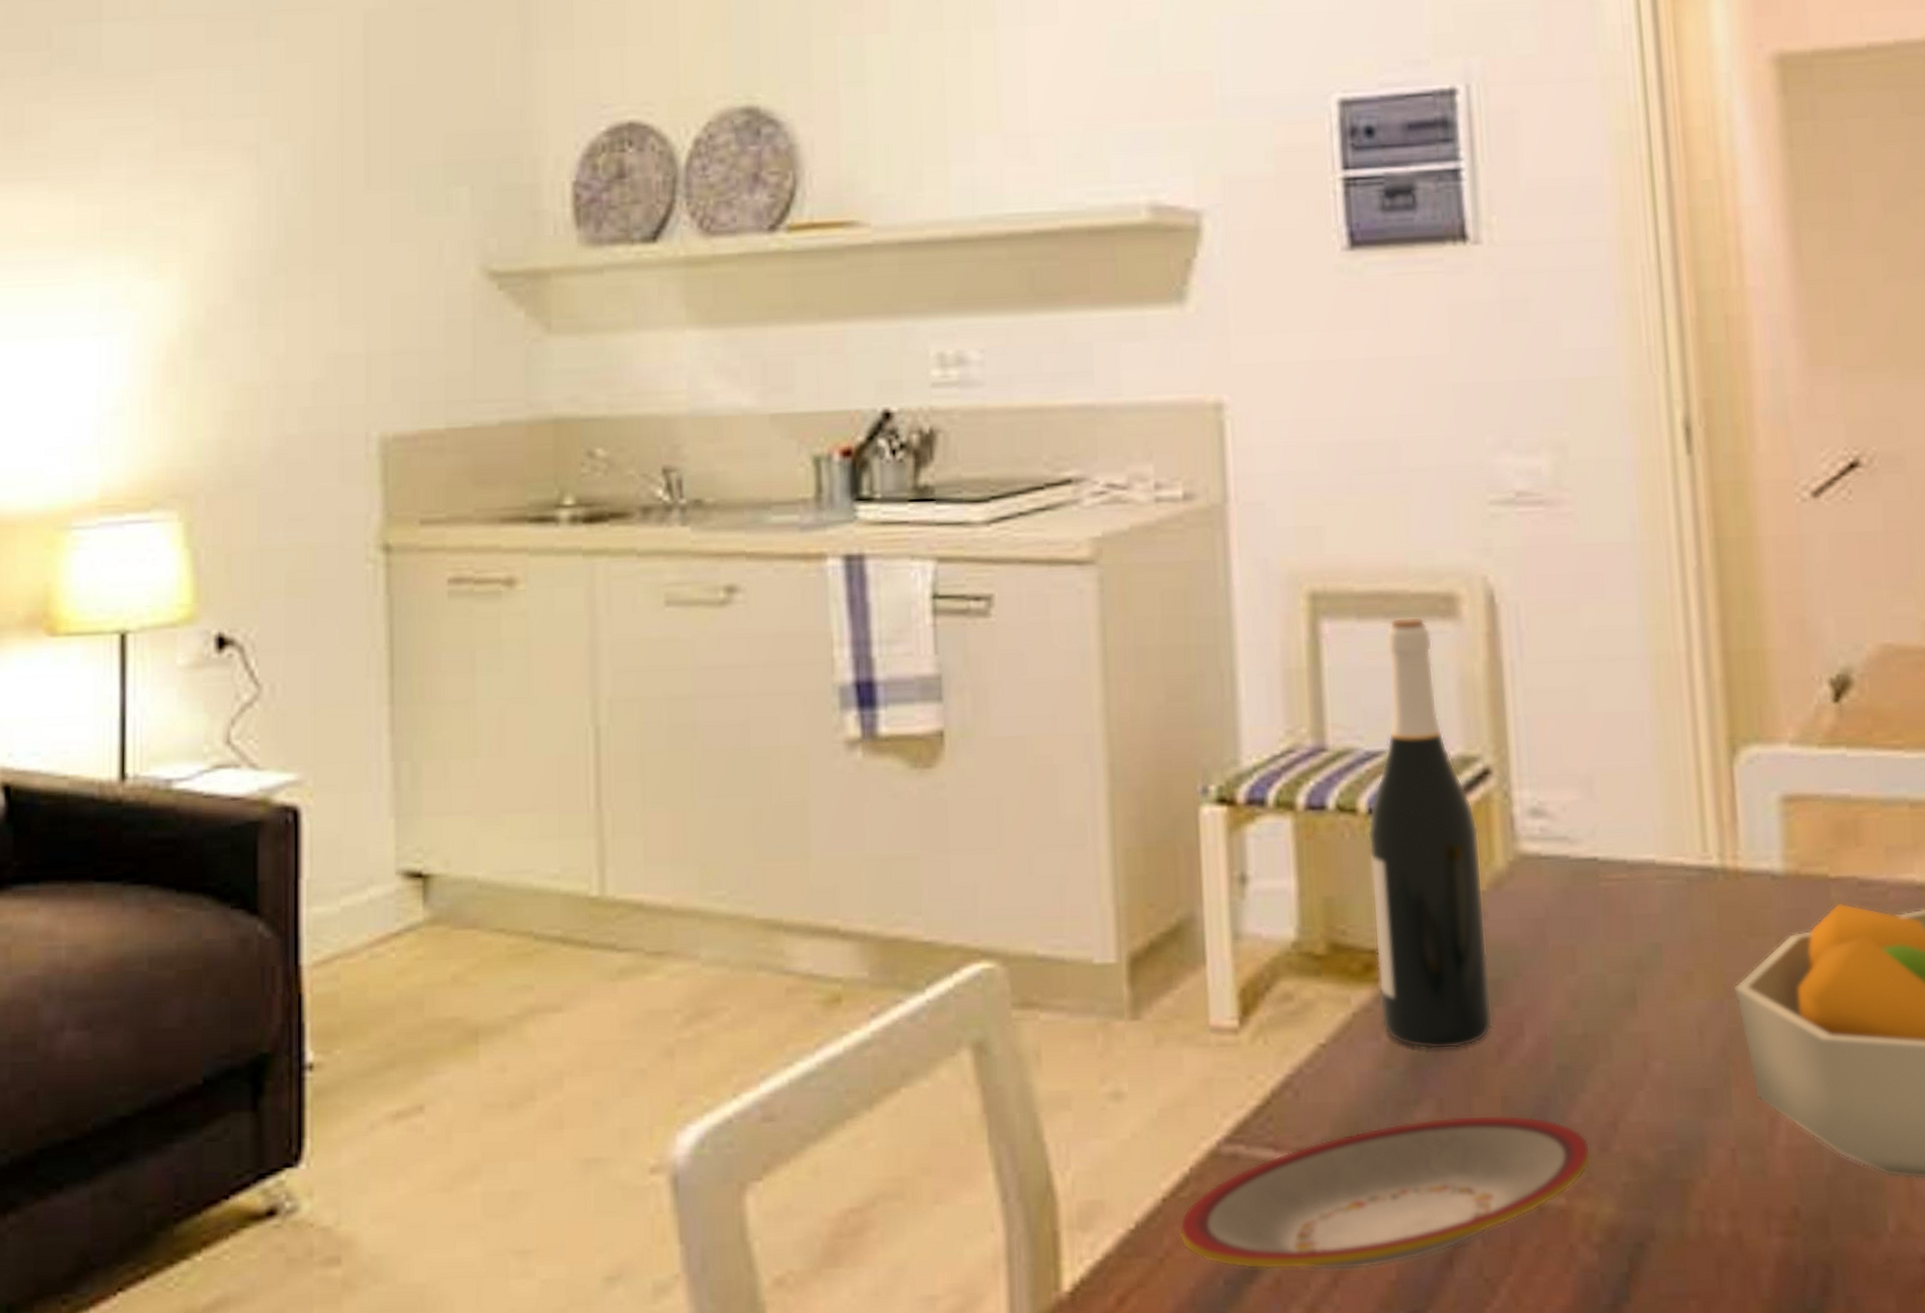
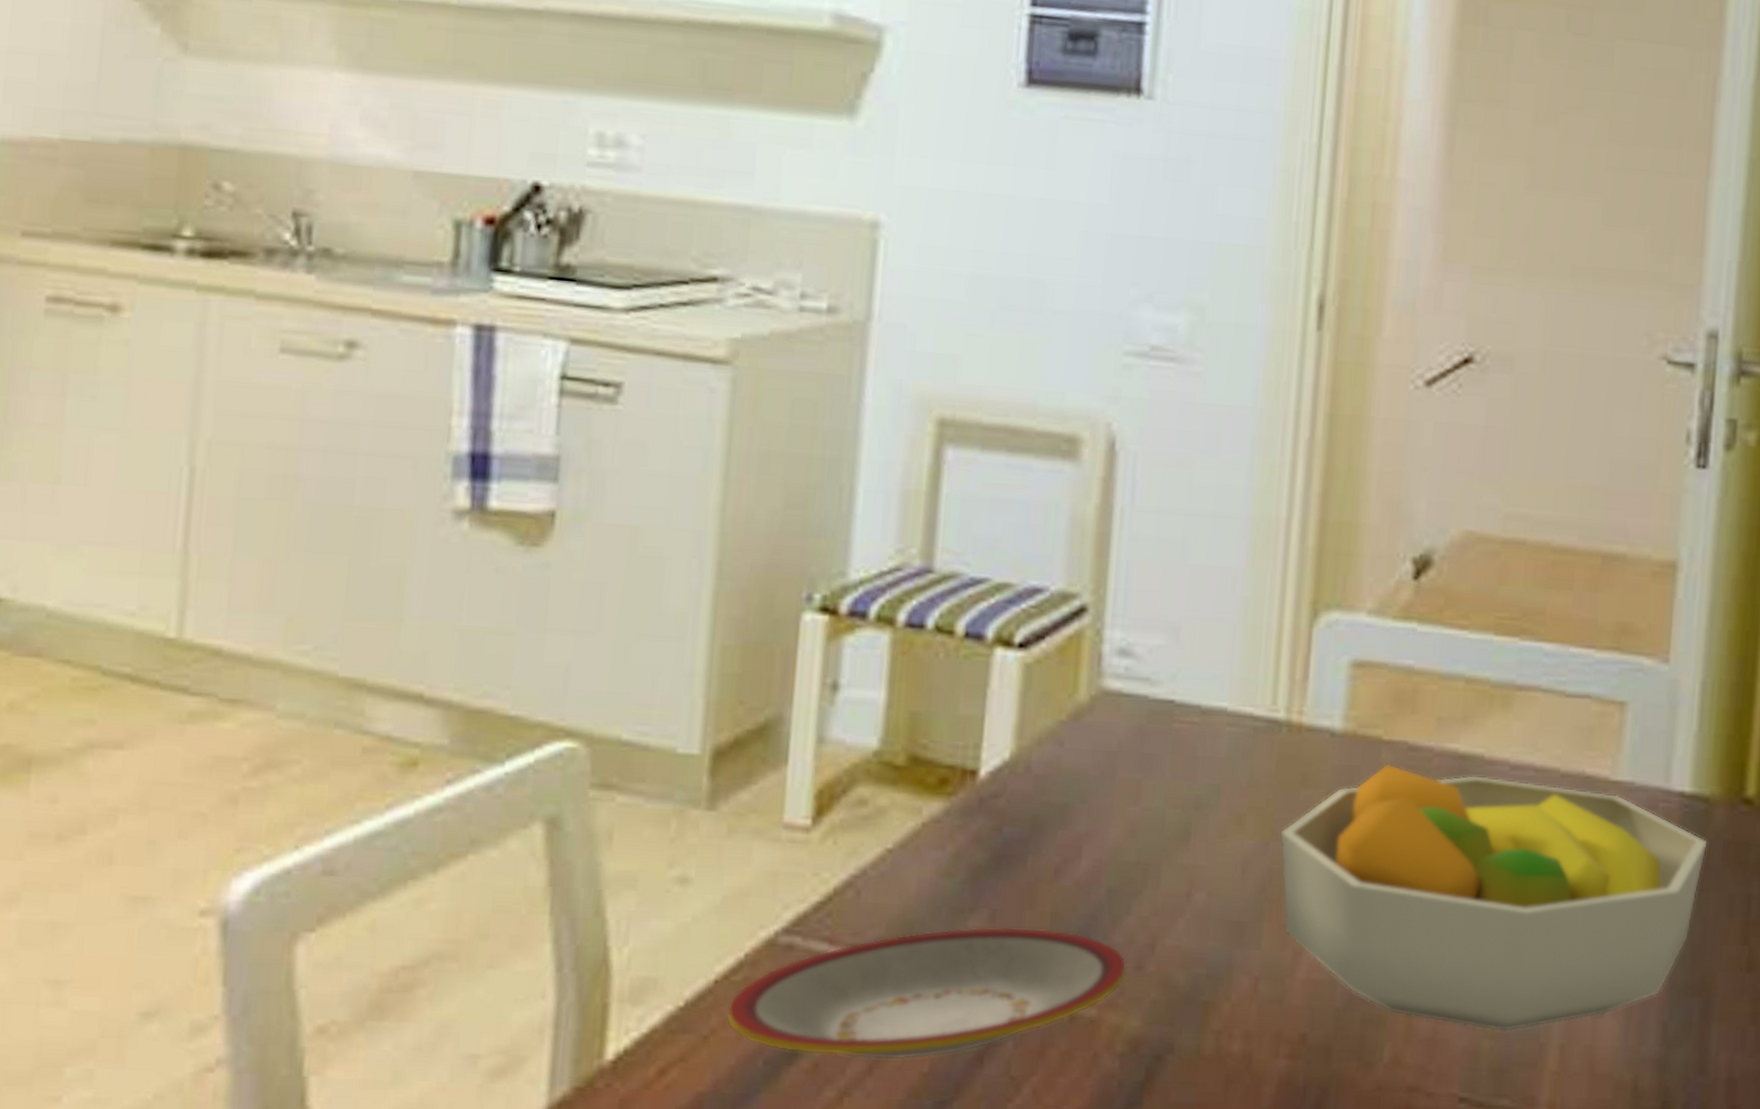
wine bottle: present [1368,616,1493,1050] -> none [948,452,1068,865]

